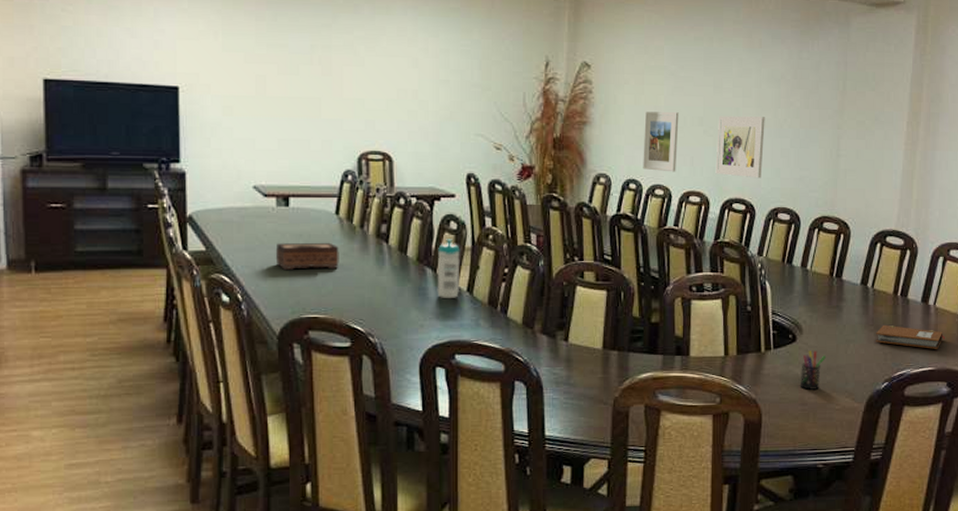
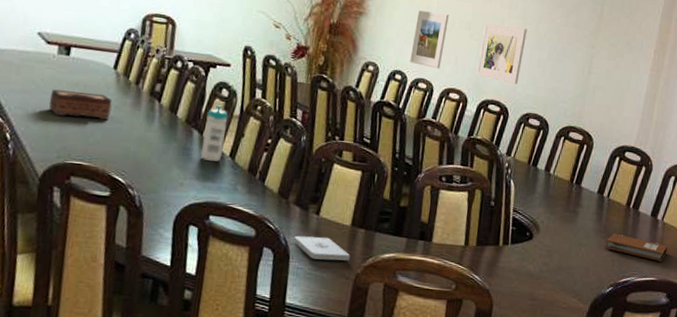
notepad: none [545,363,606,387] -> present [294,235,351,261]
pen holder: present [800,350,826,391] -> none [531,249,558,288]

